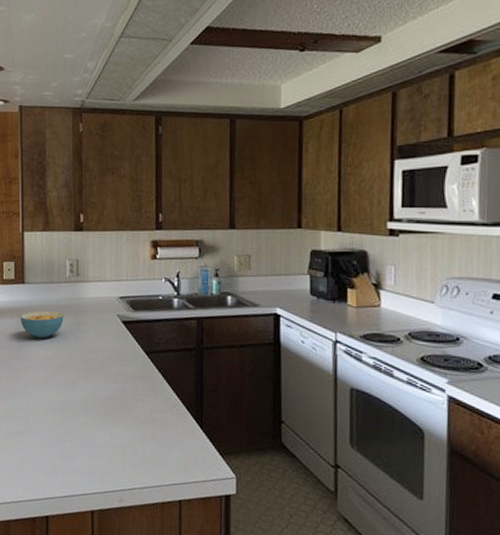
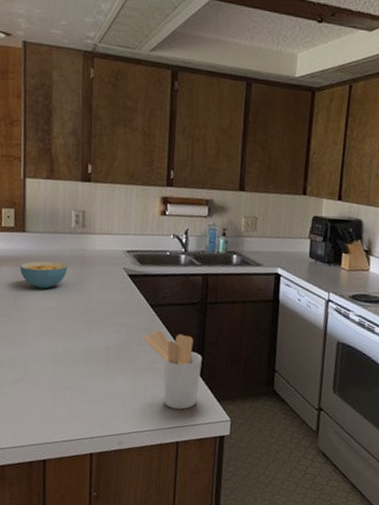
utensil holder: none [140,378,201,465] -> present [144,330,202,410]

